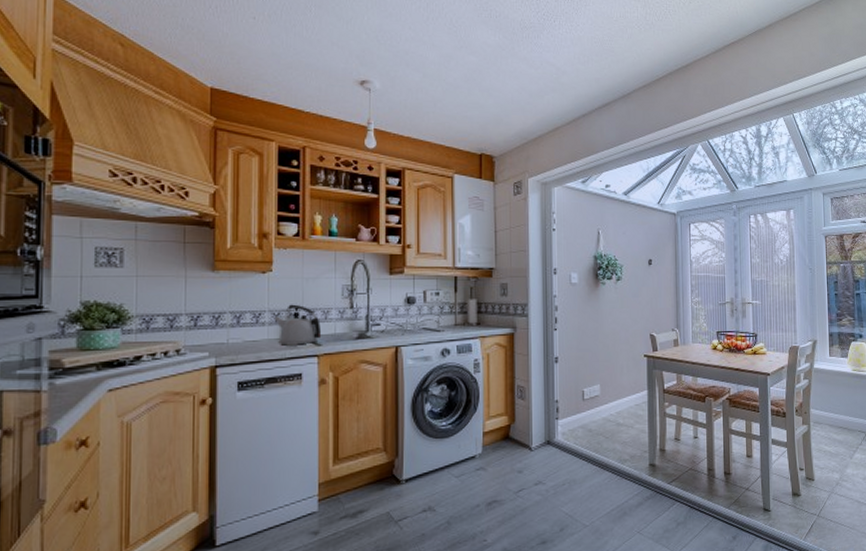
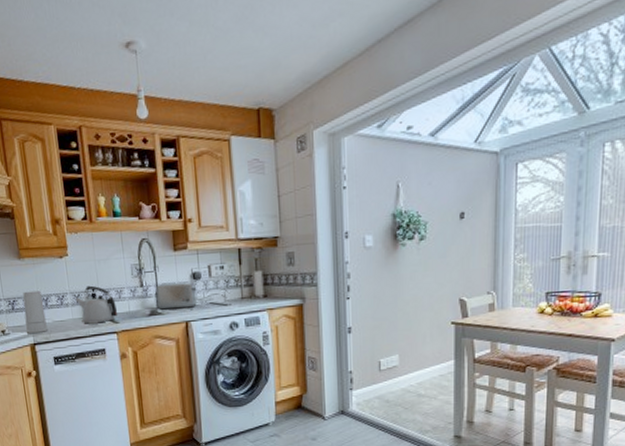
canister: none [209,306,235,355] -> present [23,290,48,334]
toaster: none [368,307,410,335] -> present [156,282,197,311]

